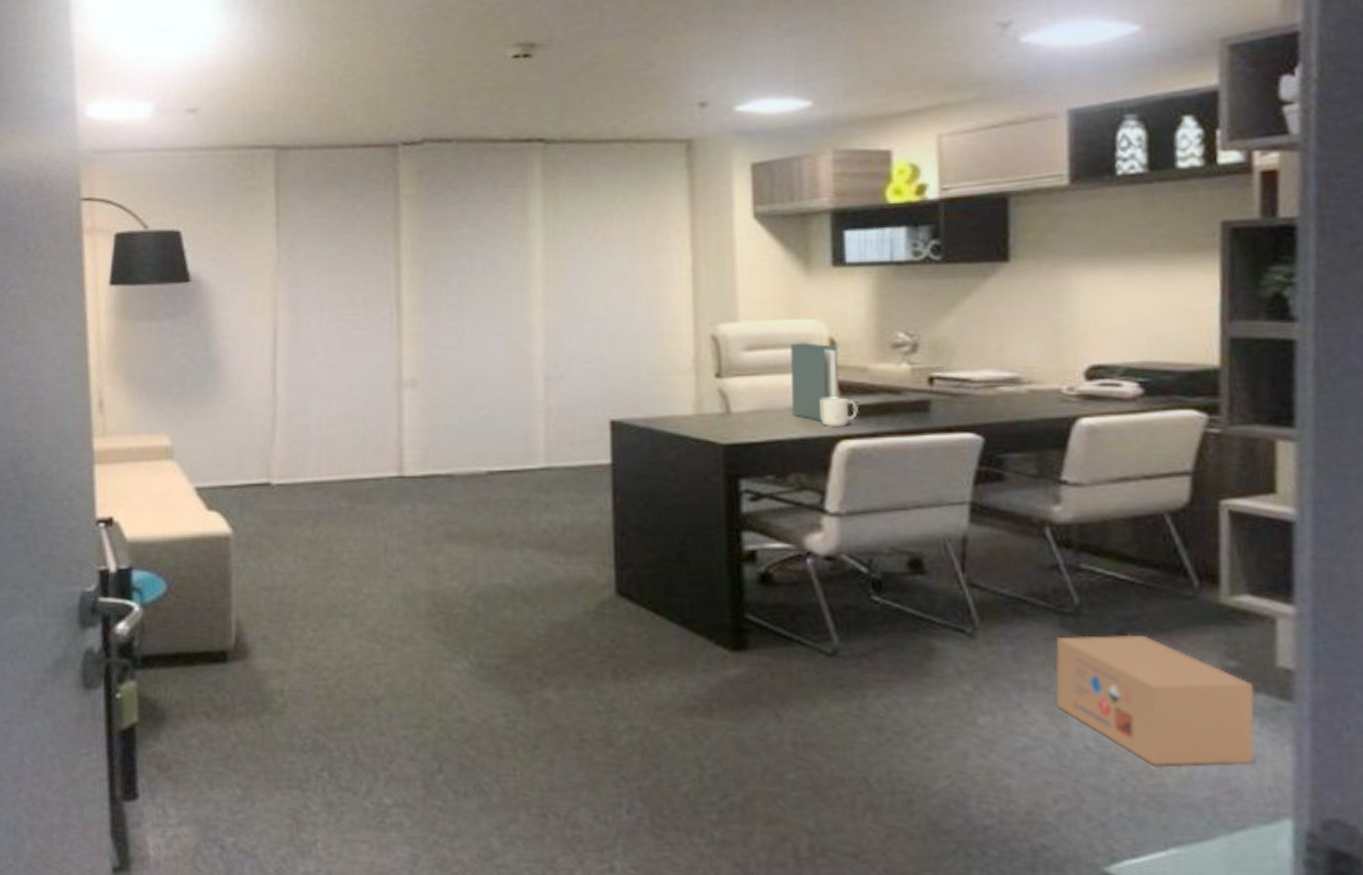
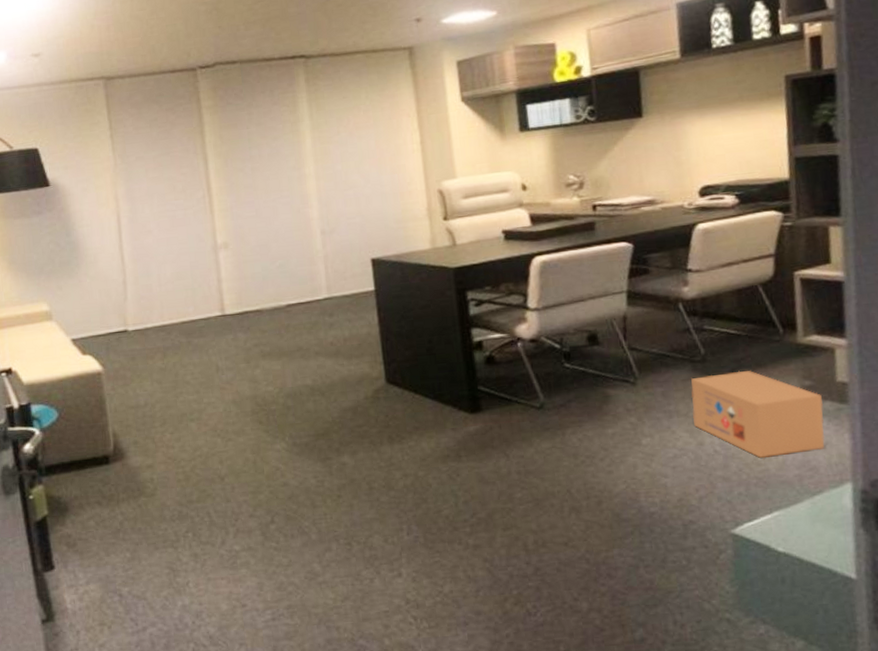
binder: present [790,343,839,422] -> none [495,189,531,245]
mug: present [820,397,858,428] -> none [518,225,546,249]

